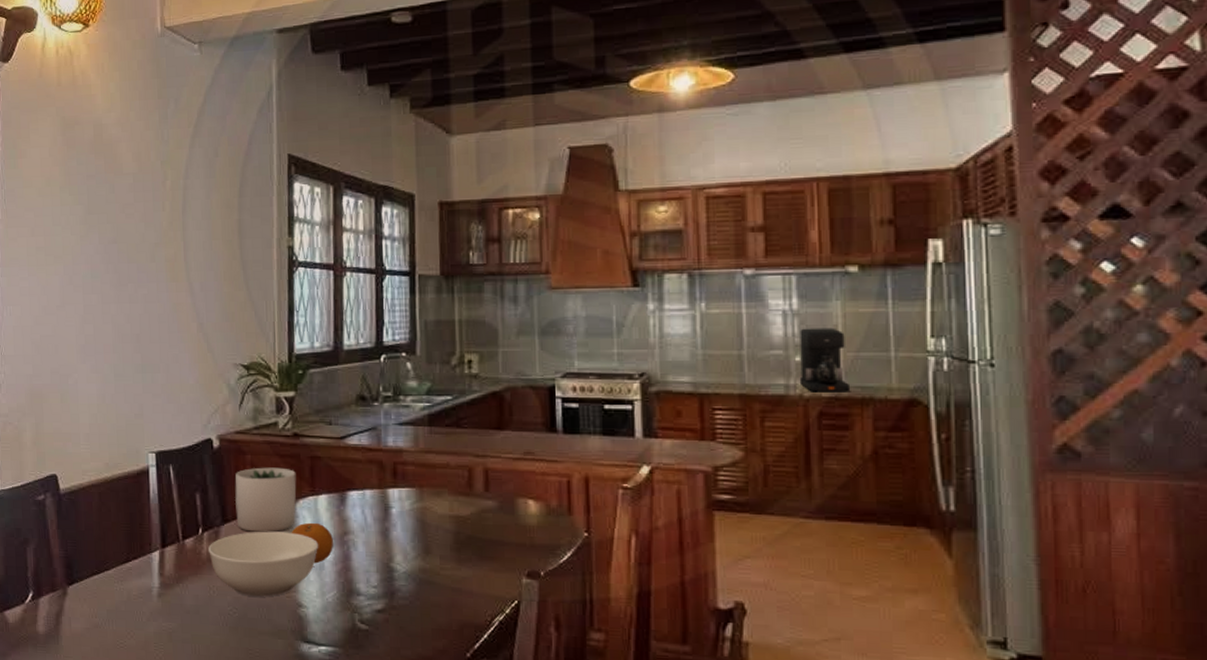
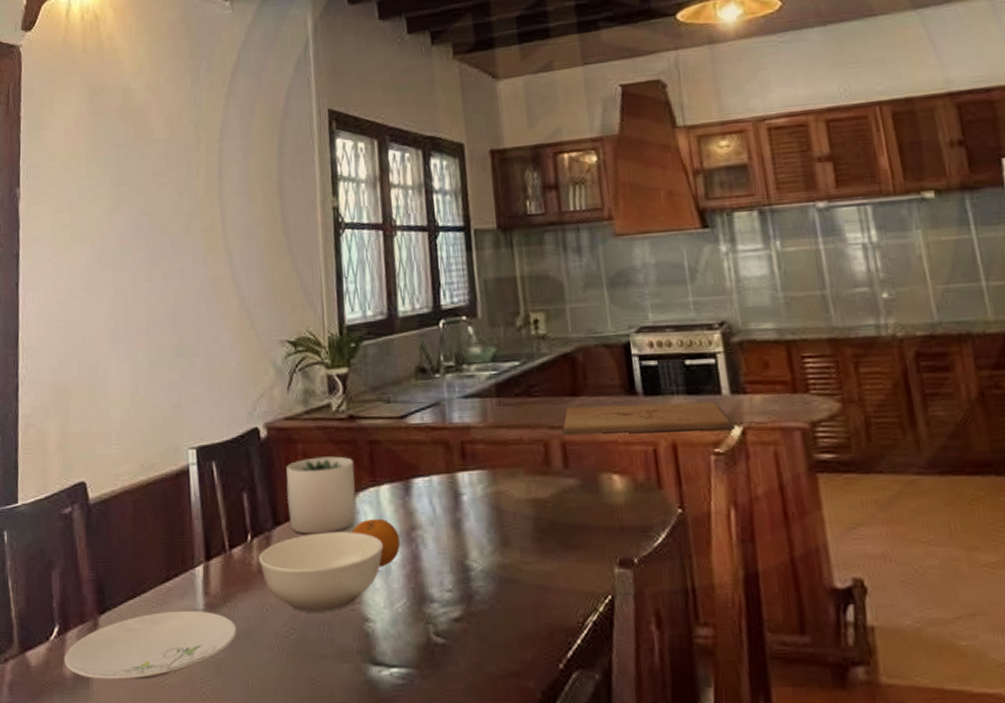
plate: none [37,586,187,641] -> present [64,610,237,680]
cutting board: none [486,439,642,468] -> present [562,401,733,436]
coffee maker: present [799,327,851,392] -> none [883,259,946,331]

